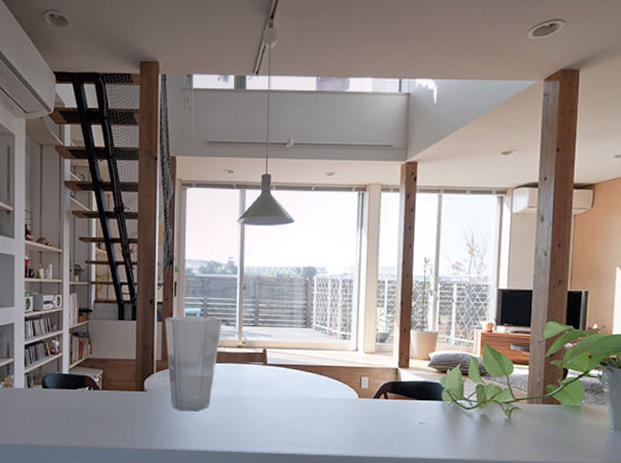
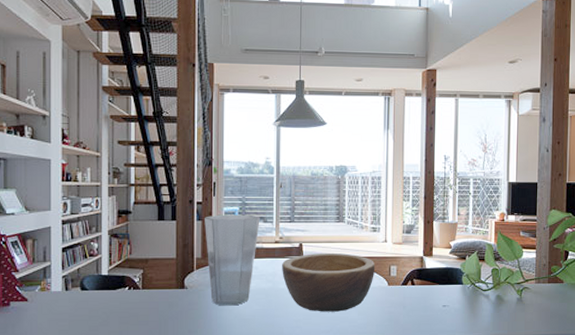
bowl: none [244,360,345,424] -> present [282,252,376,312]

